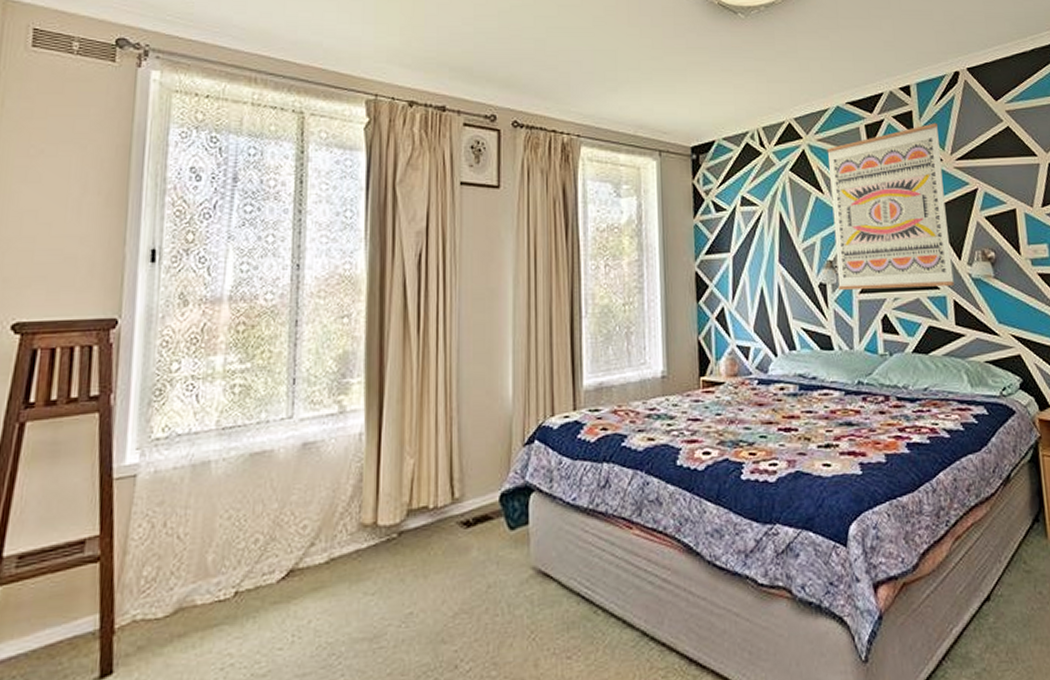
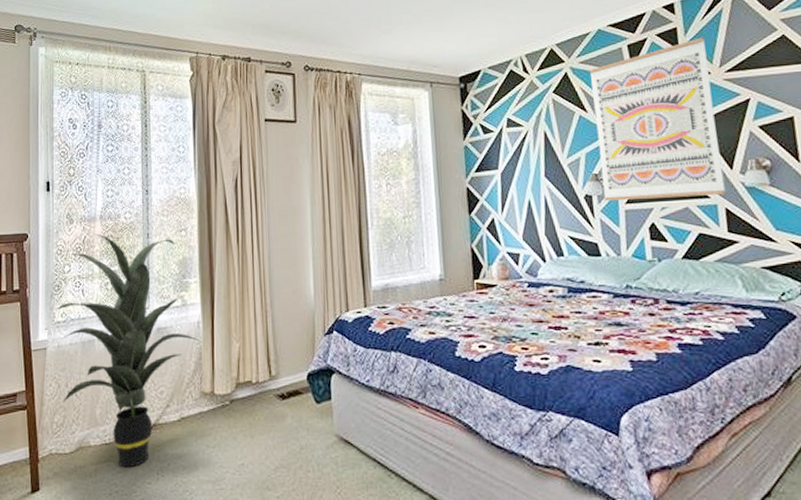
indoor plant: none [152,319,360,632] -> present [54,233,199,468]

